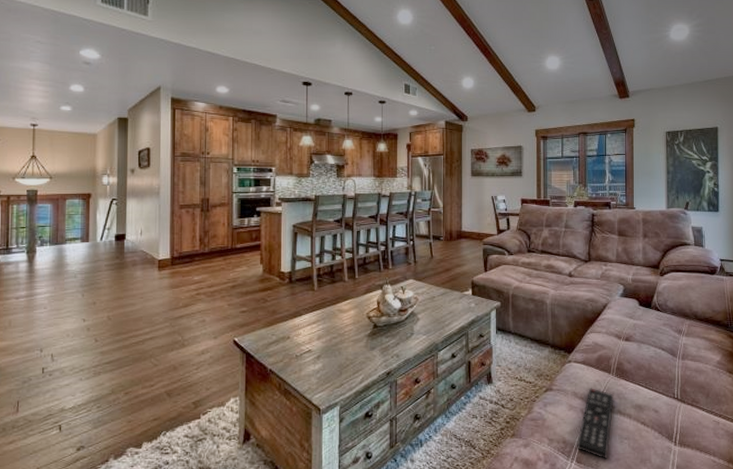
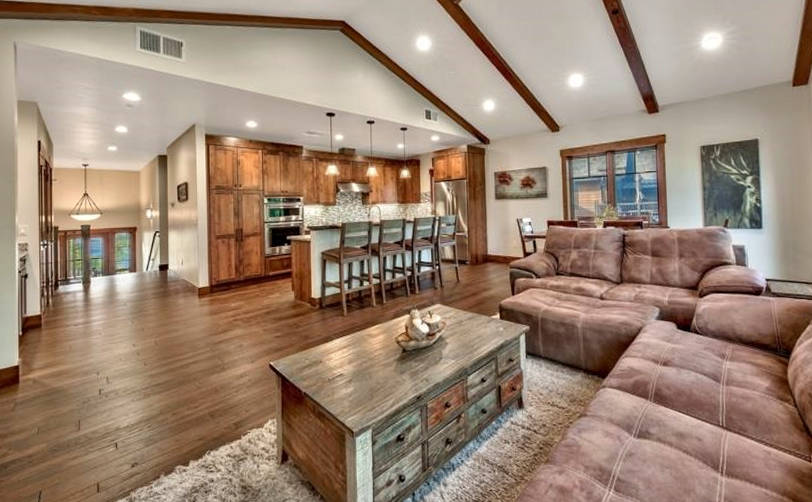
remote control: present [577,388,614,459] -> none [615,414,653,488]

